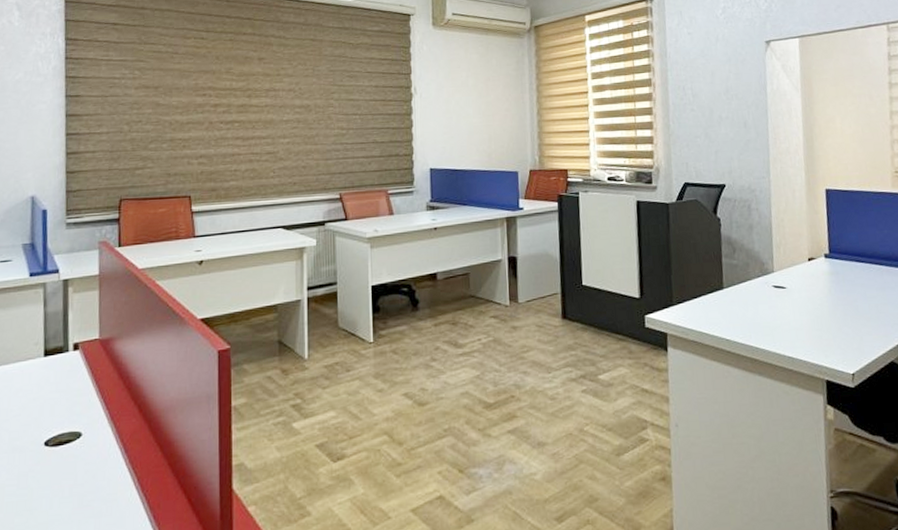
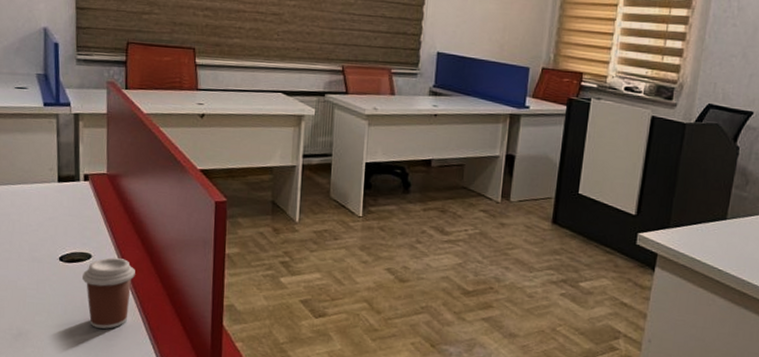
coffee cup: none [70,431,132,519] -> present [81,257,135,329]

